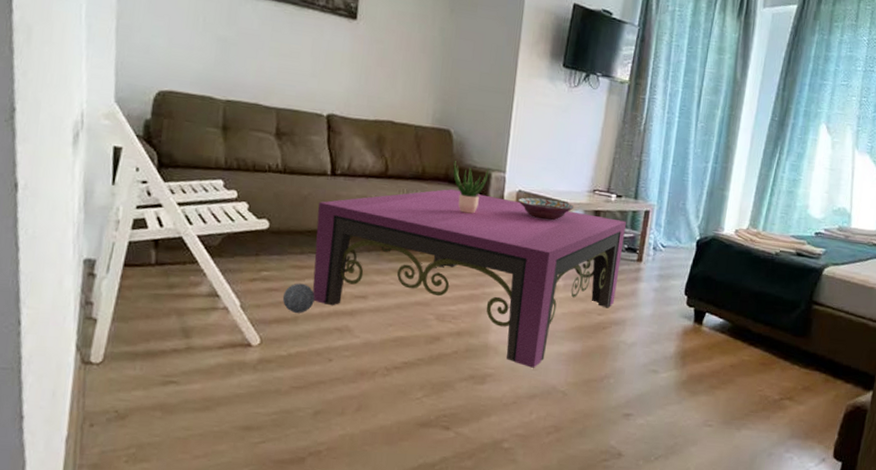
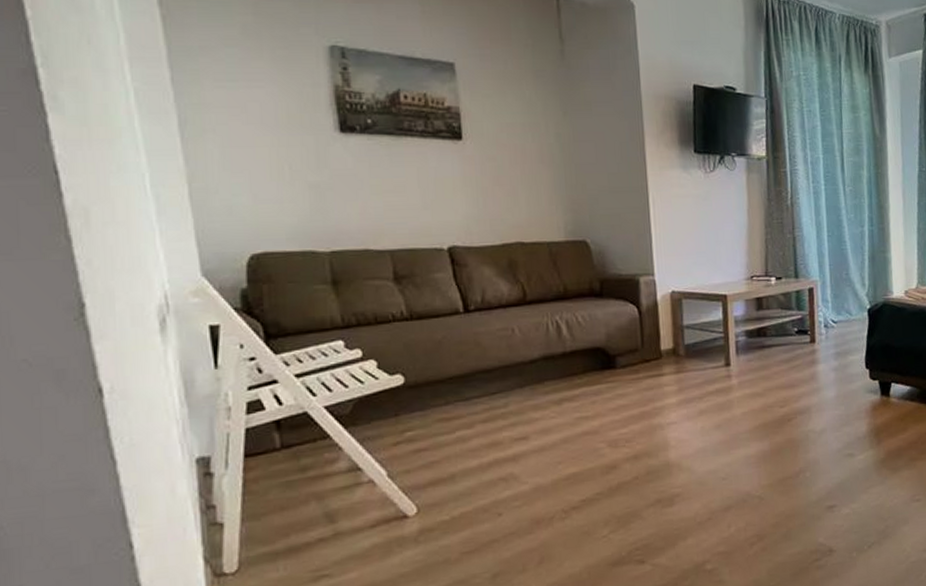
ball: present [283,283,315,313] -> none [435,436,470,471]
coffee table: present [313,189,626,368] -> none [455,303,795,478]
potted plant: present [453,161,489,214] -> none [596,272,636,327]
decorative bowl: present [518,197,575,220] -> none [674,295,734,318]

